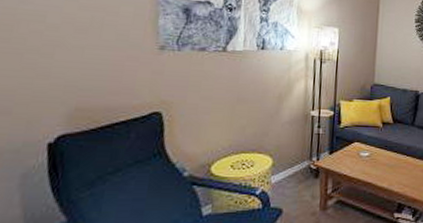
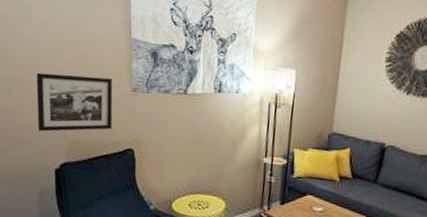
picture frame: none [18,28,133,100] -> present [36,72,113,132]

